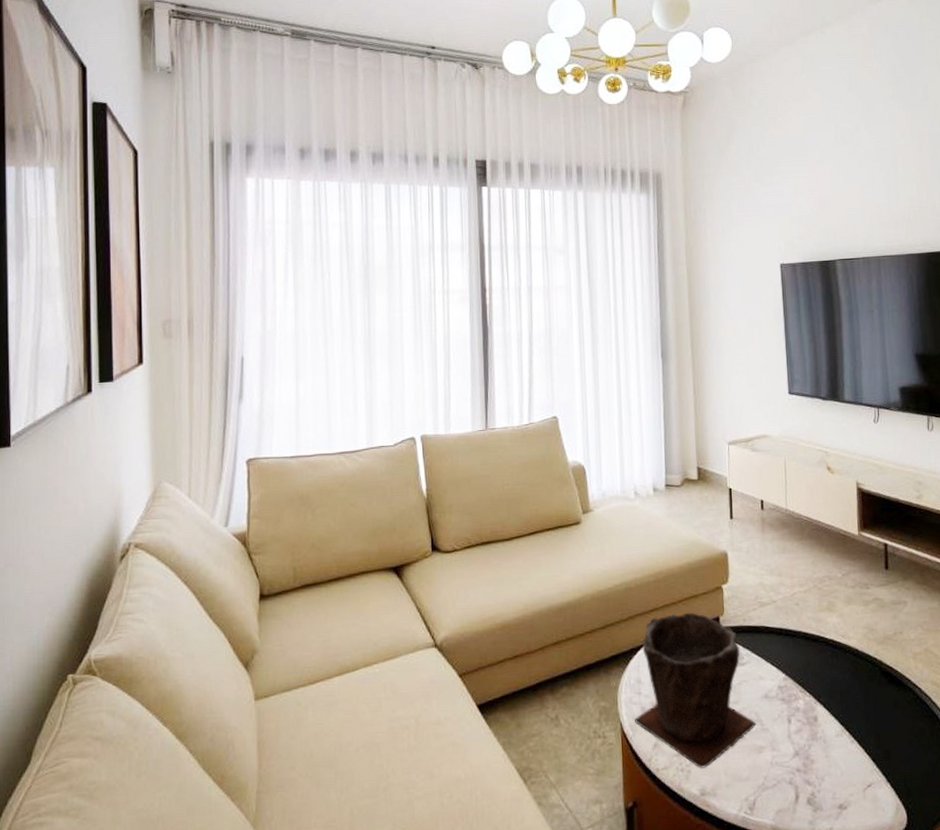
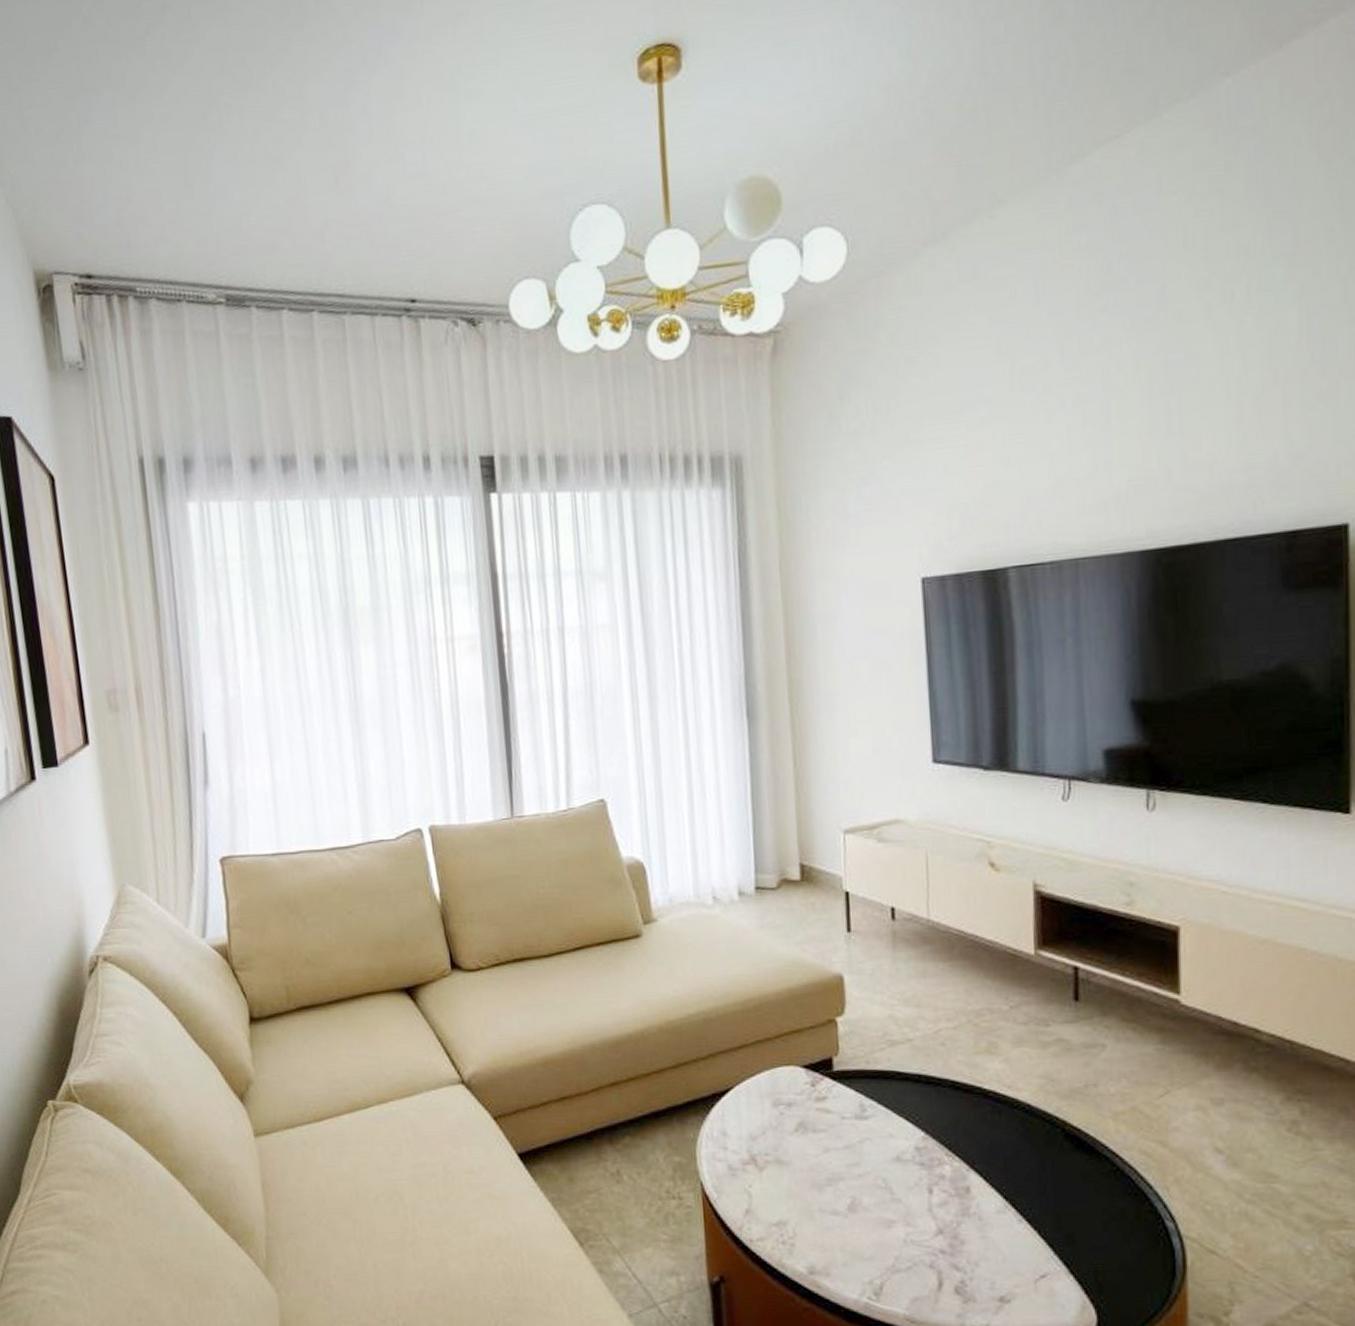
plant pot: present [635,612,756,769] -> none [719,1050,884,1242]

